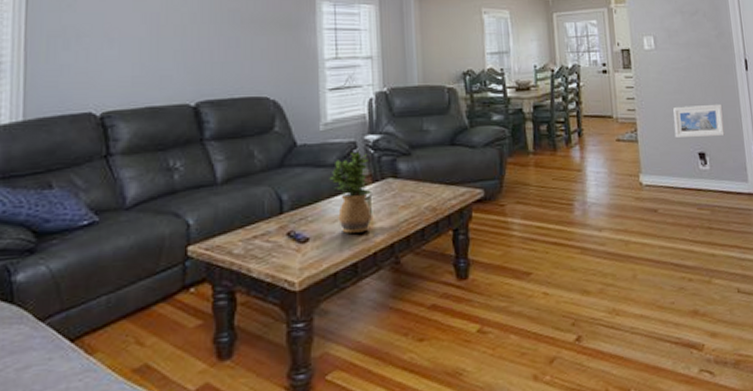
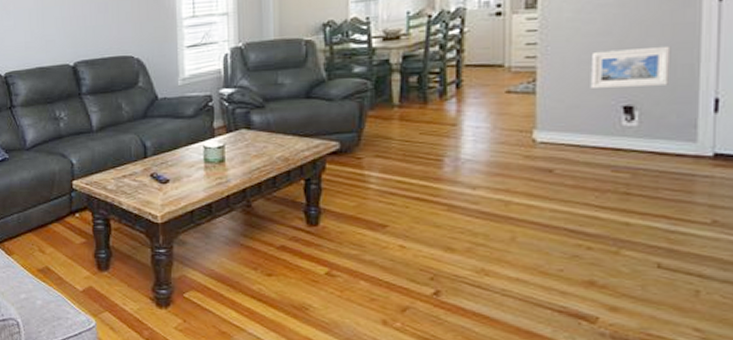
potted plant: present [329,151,372,233] -> none [187,104,226,177]

